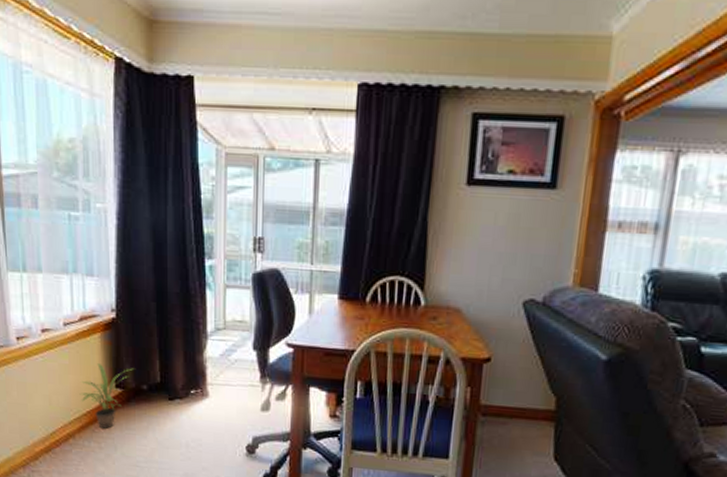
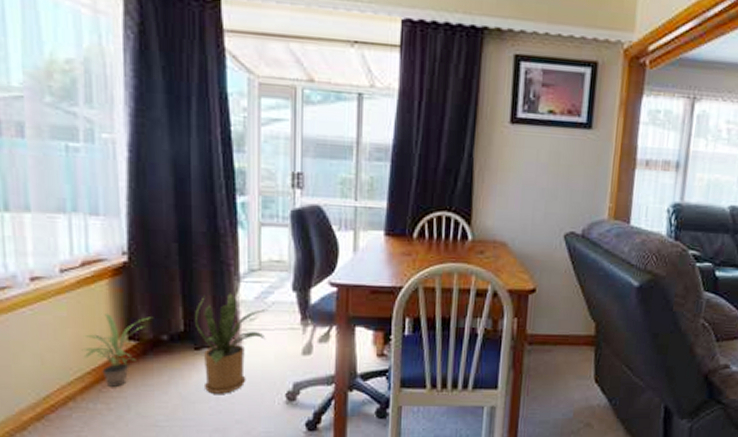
house plant: none [168,349,231,442] -> present [194,293,268,394]

